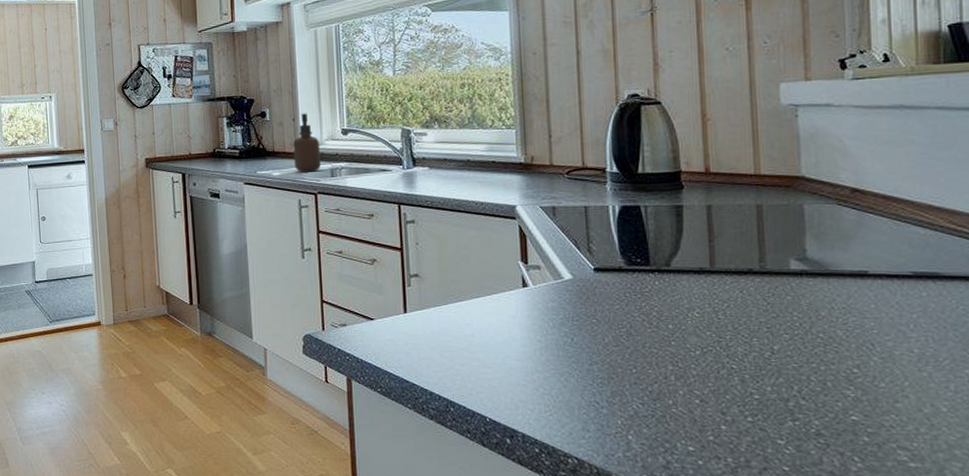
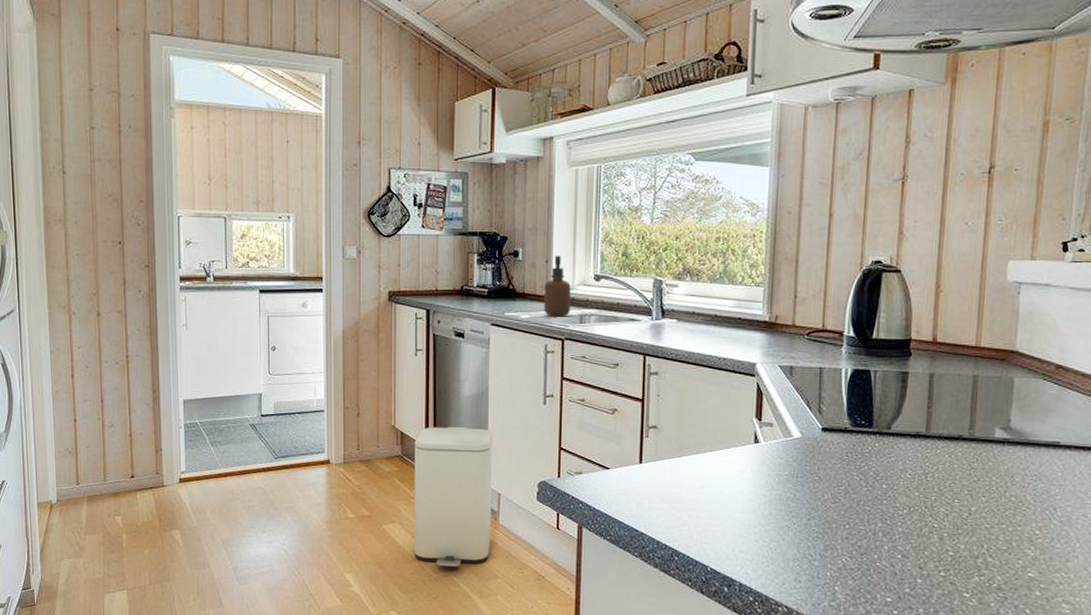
pedal bin: none [179,284,261,423] -> present [414,426,493,567]

